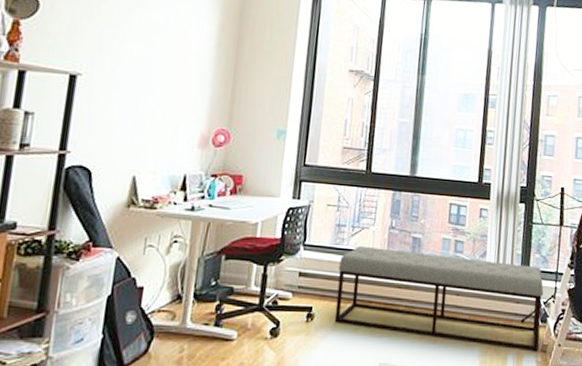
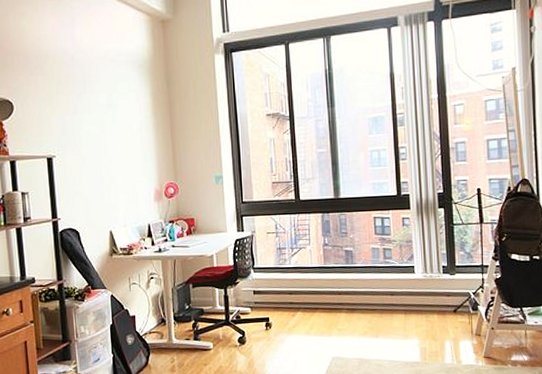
bench: present [334,245,544,352] -> none [285,262,472,336]

